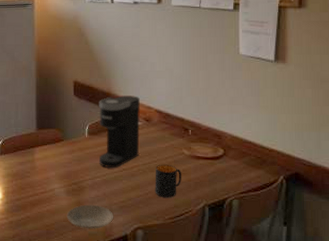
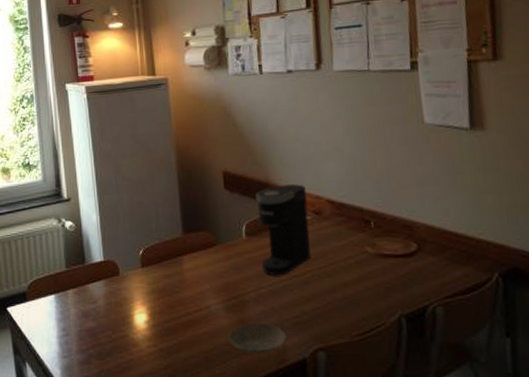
mug: present [155,164,181,197] -> none [333,266,368,309]

